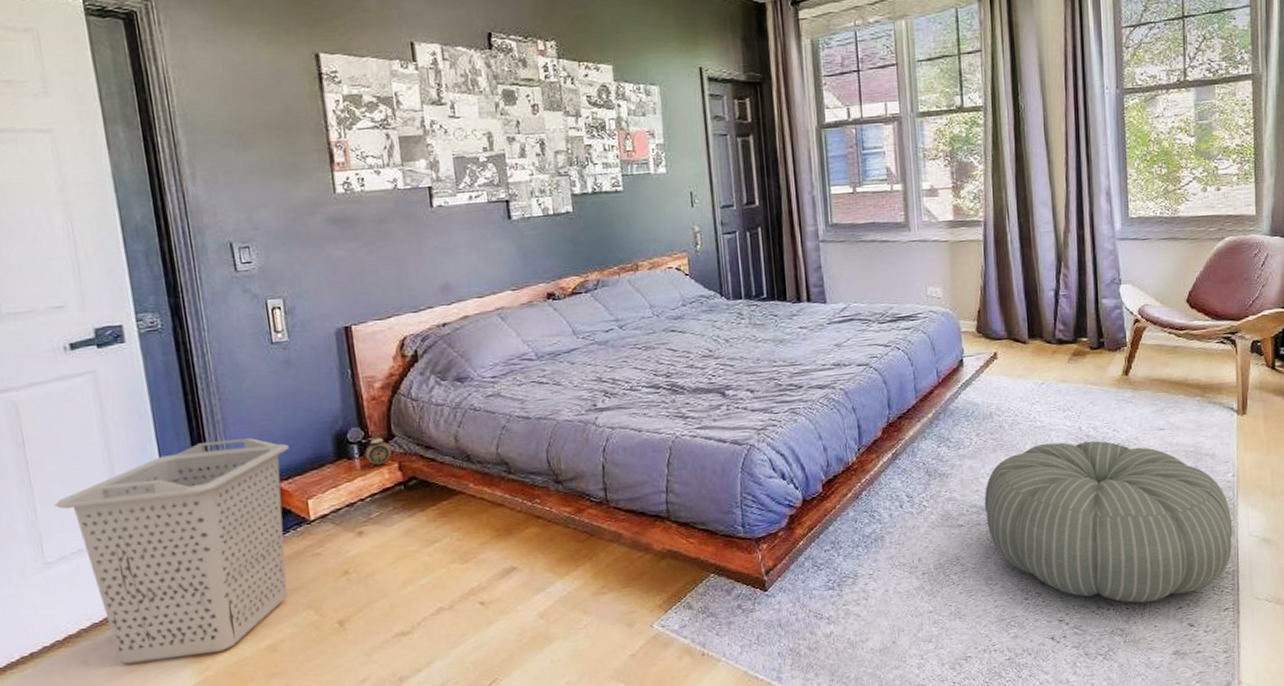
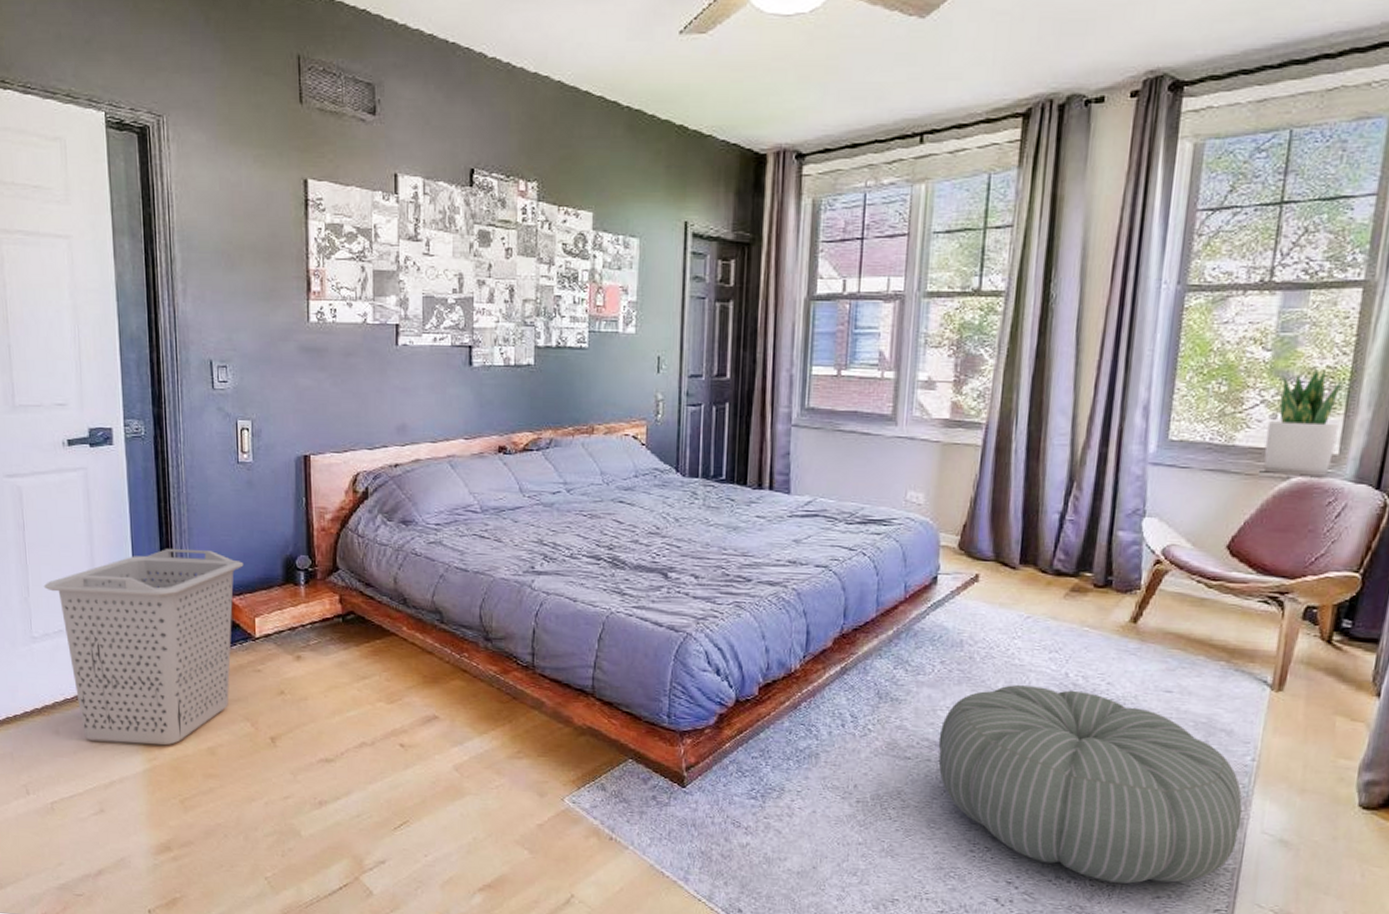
alarm clock: present [364,432,392,469] -> none [309,562,334,597]
planter: none [1201,148,1252,237] -> present [1263,370,1345,478]

